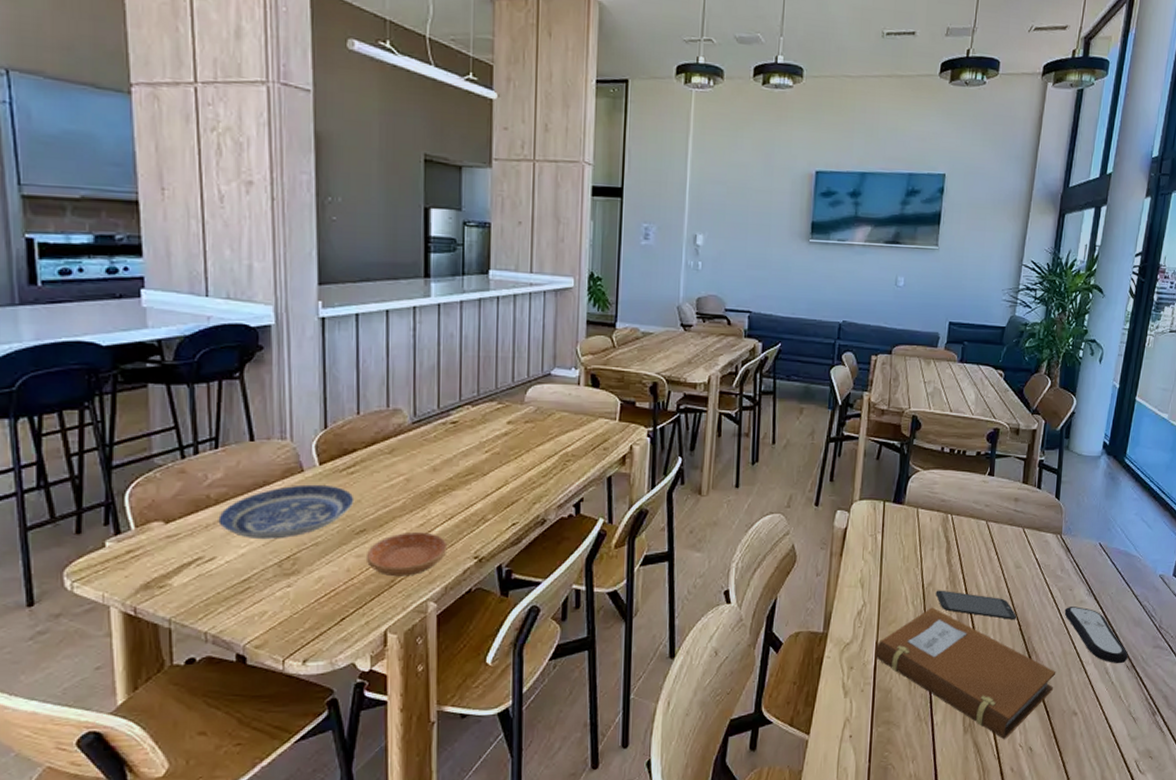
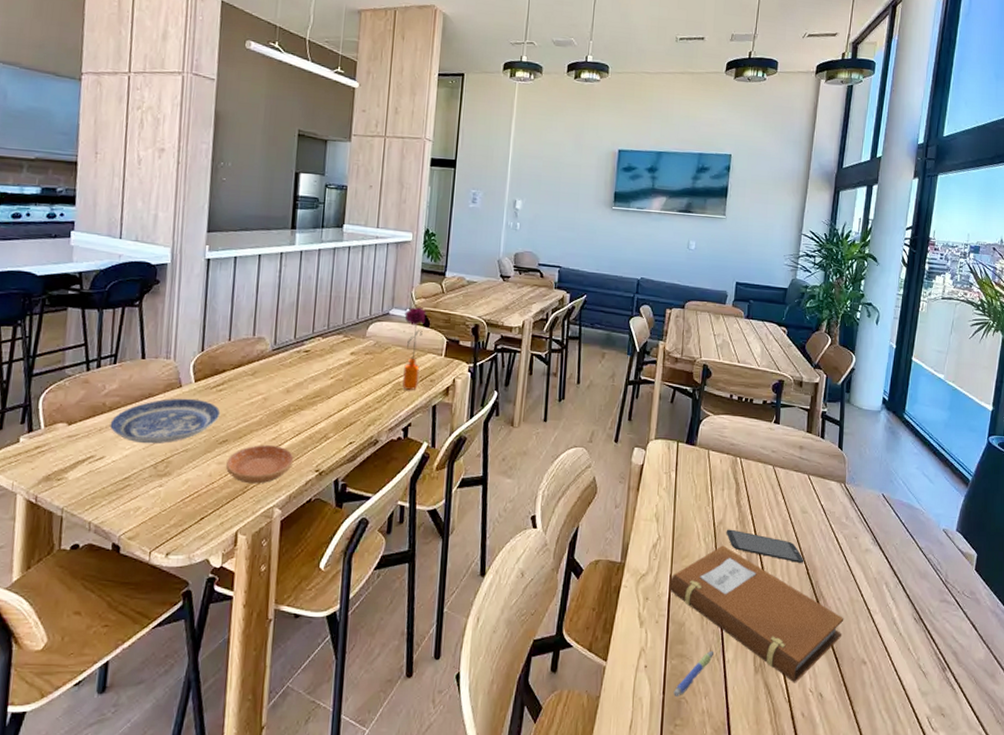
flower: none [569,365,596,461] -> present [403,307,427,390]
pen: none [880,714,921,765] -> present [673,650,713,698]
remote control: present [1064,606,1128,663] -> none [850,554,915,614]

